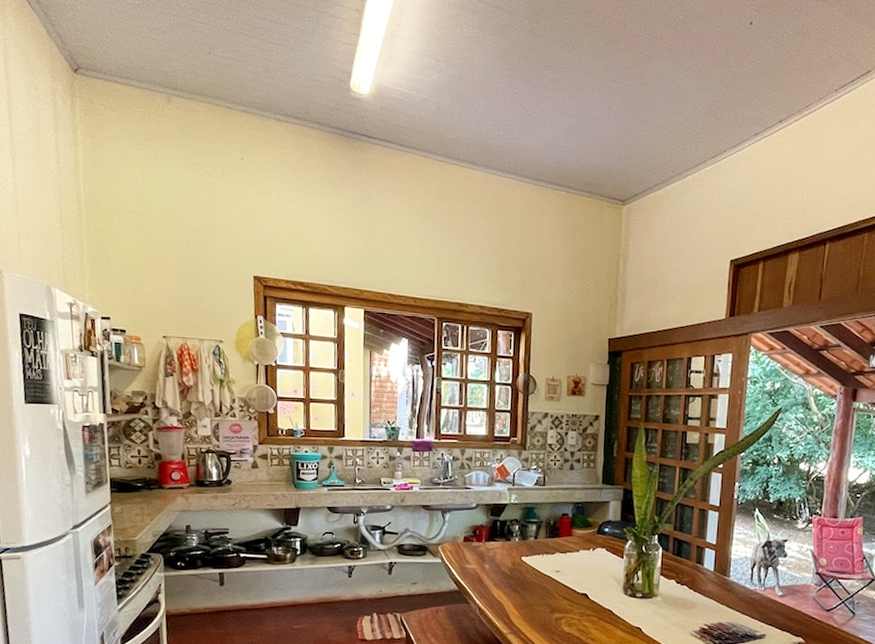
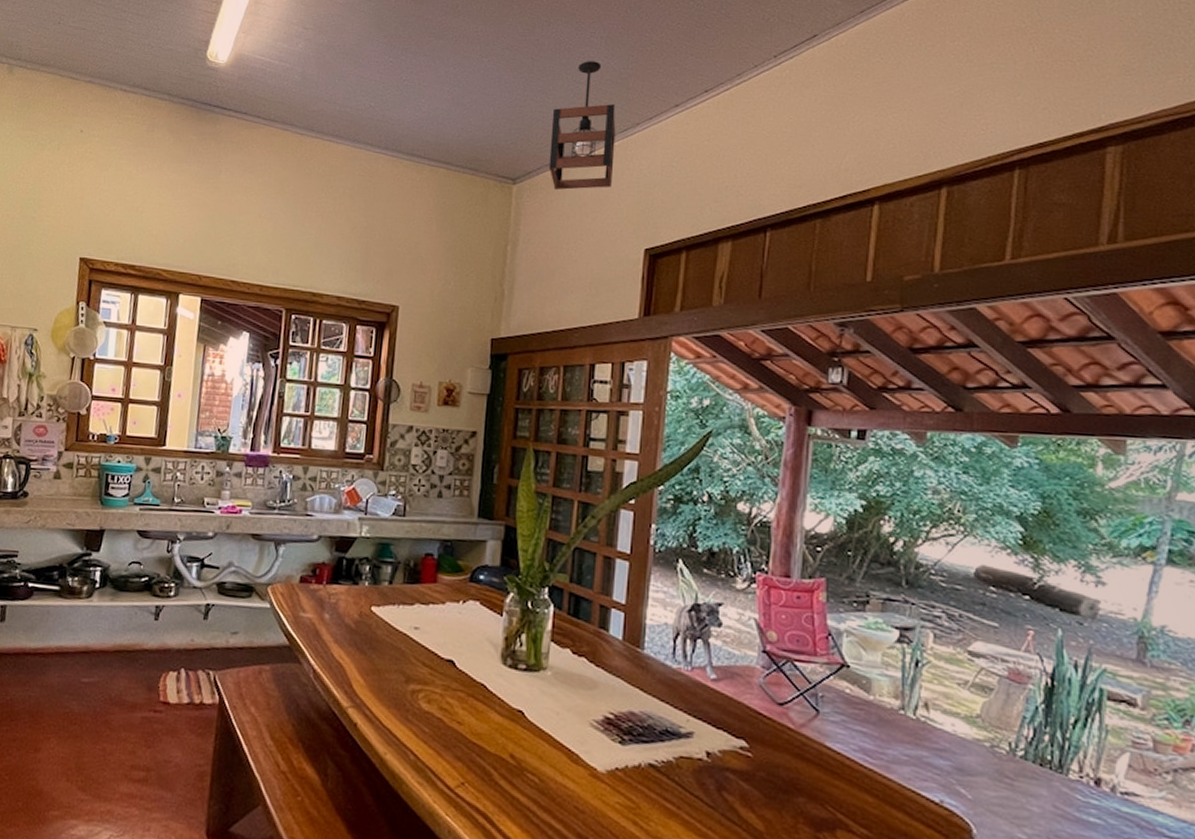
pendant light: none [652,93,707,210] -> present [548,61,616,190]

